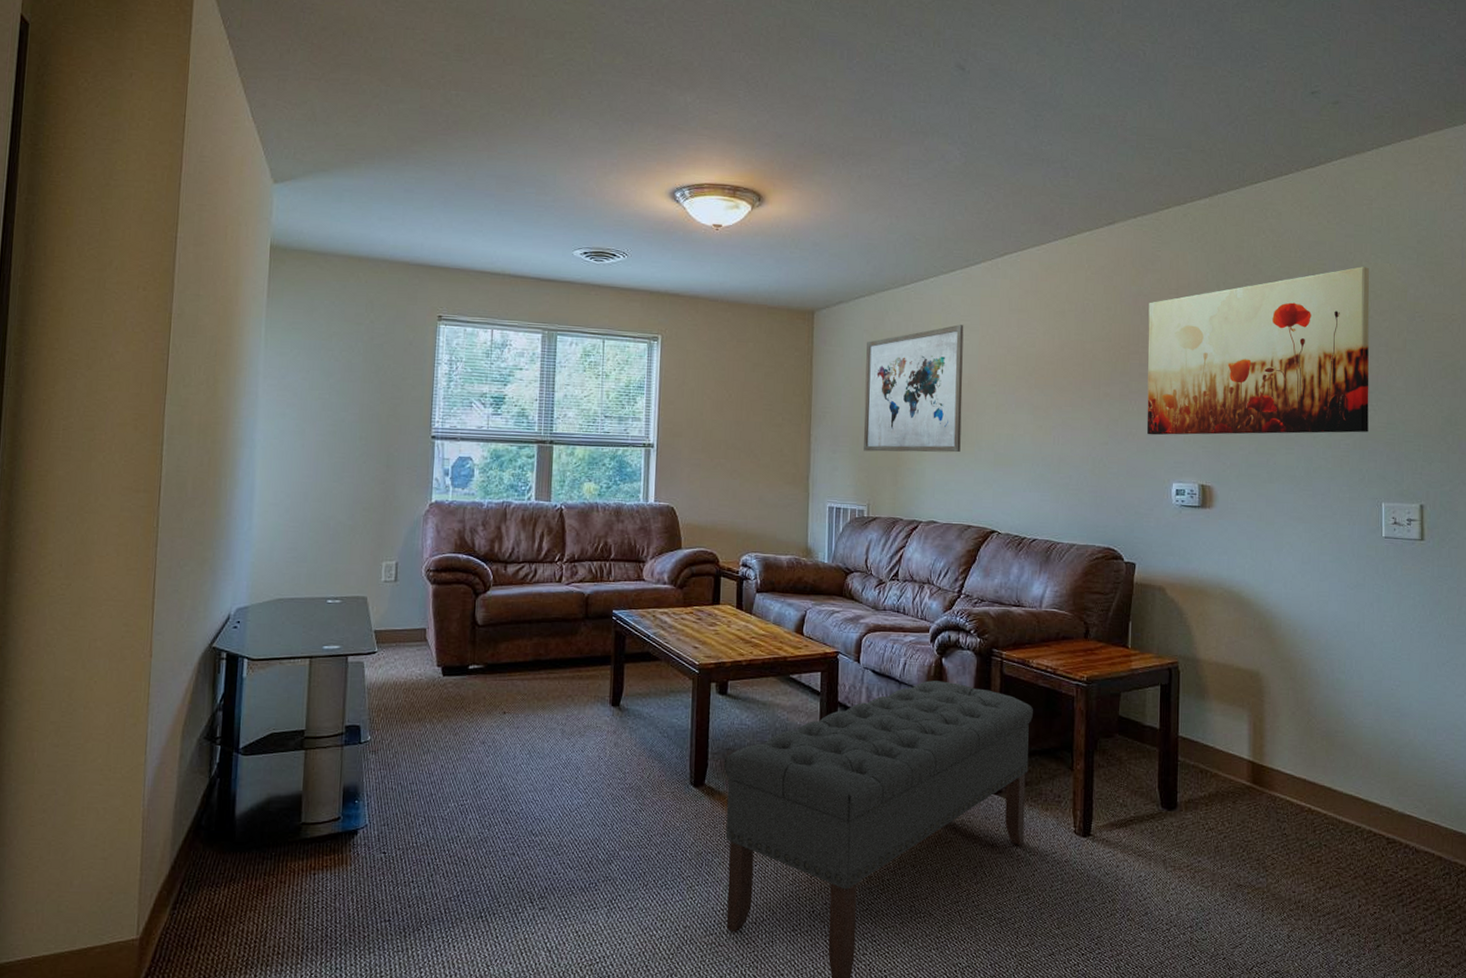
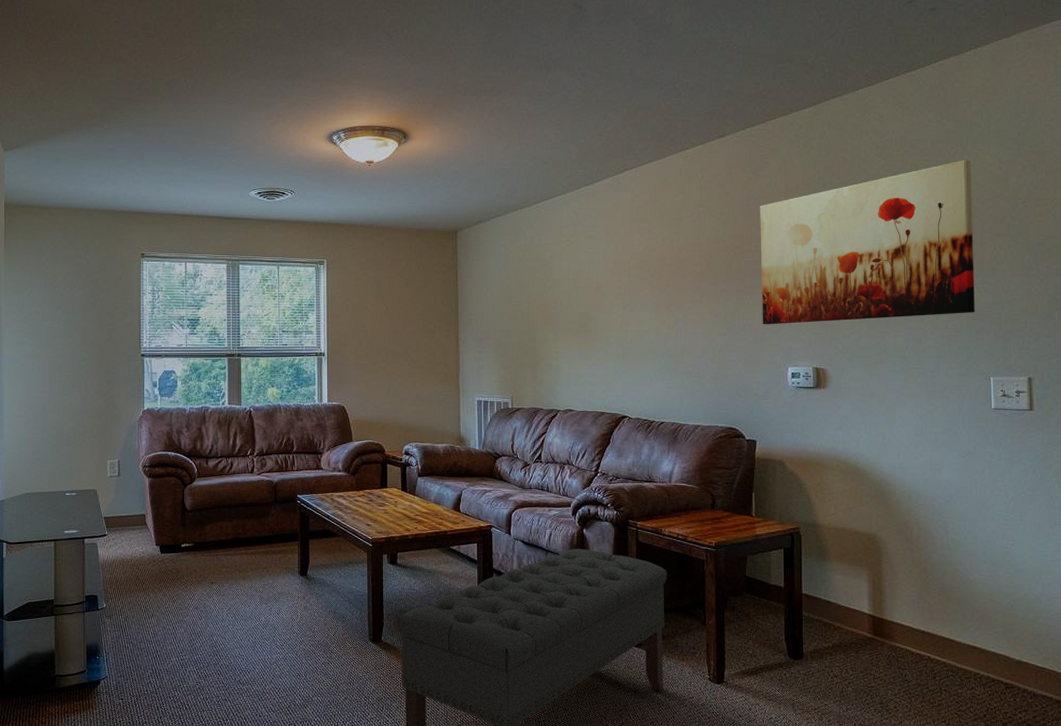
wall art: present [863,325,964,453] -> none [505,235,592,351]

